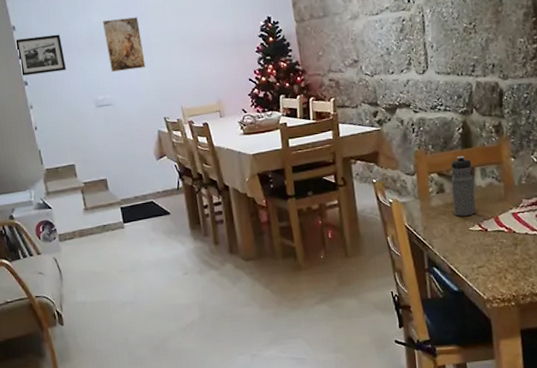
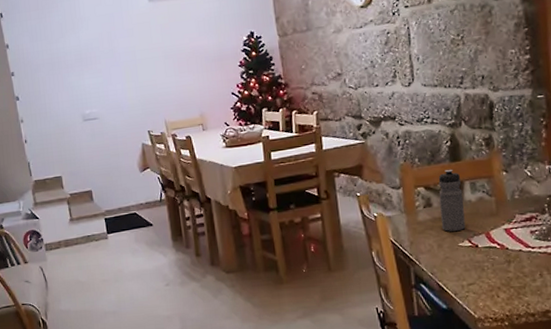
picture frame: present [14,34,66,76] -> none [7,51,55,91]
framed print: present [102,17,146,72] -> none [90,34,131,87]

